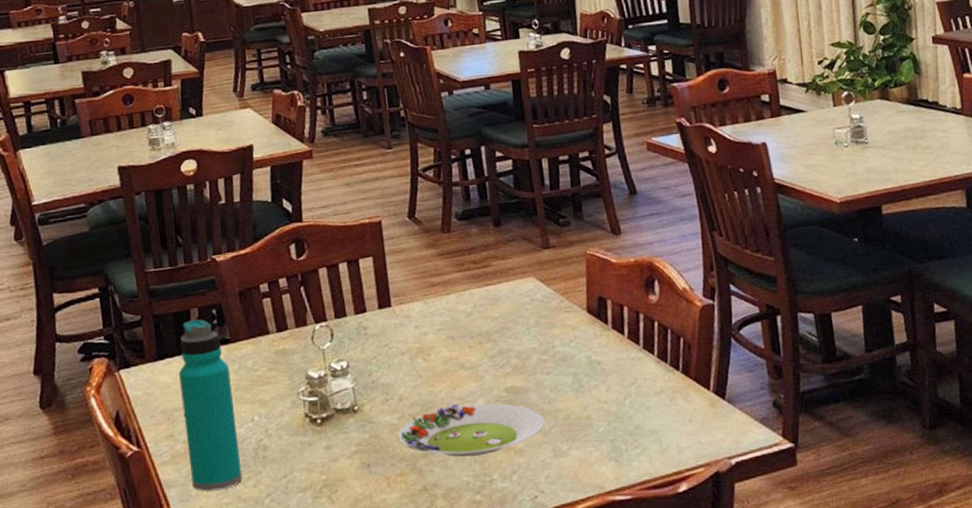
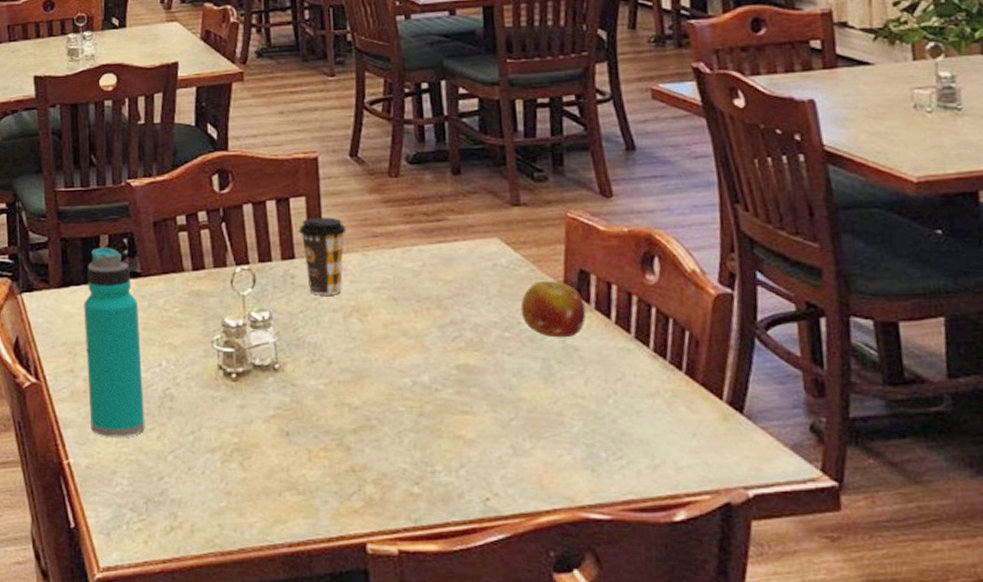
coffee cup: none [368,272,409,342] -> present [299,217,347,296]
salad plate: present [398,403,545,457] -> none [324,376,503,440]
fruit: none [554,308,606,356] -> present [520,281,586,338]

